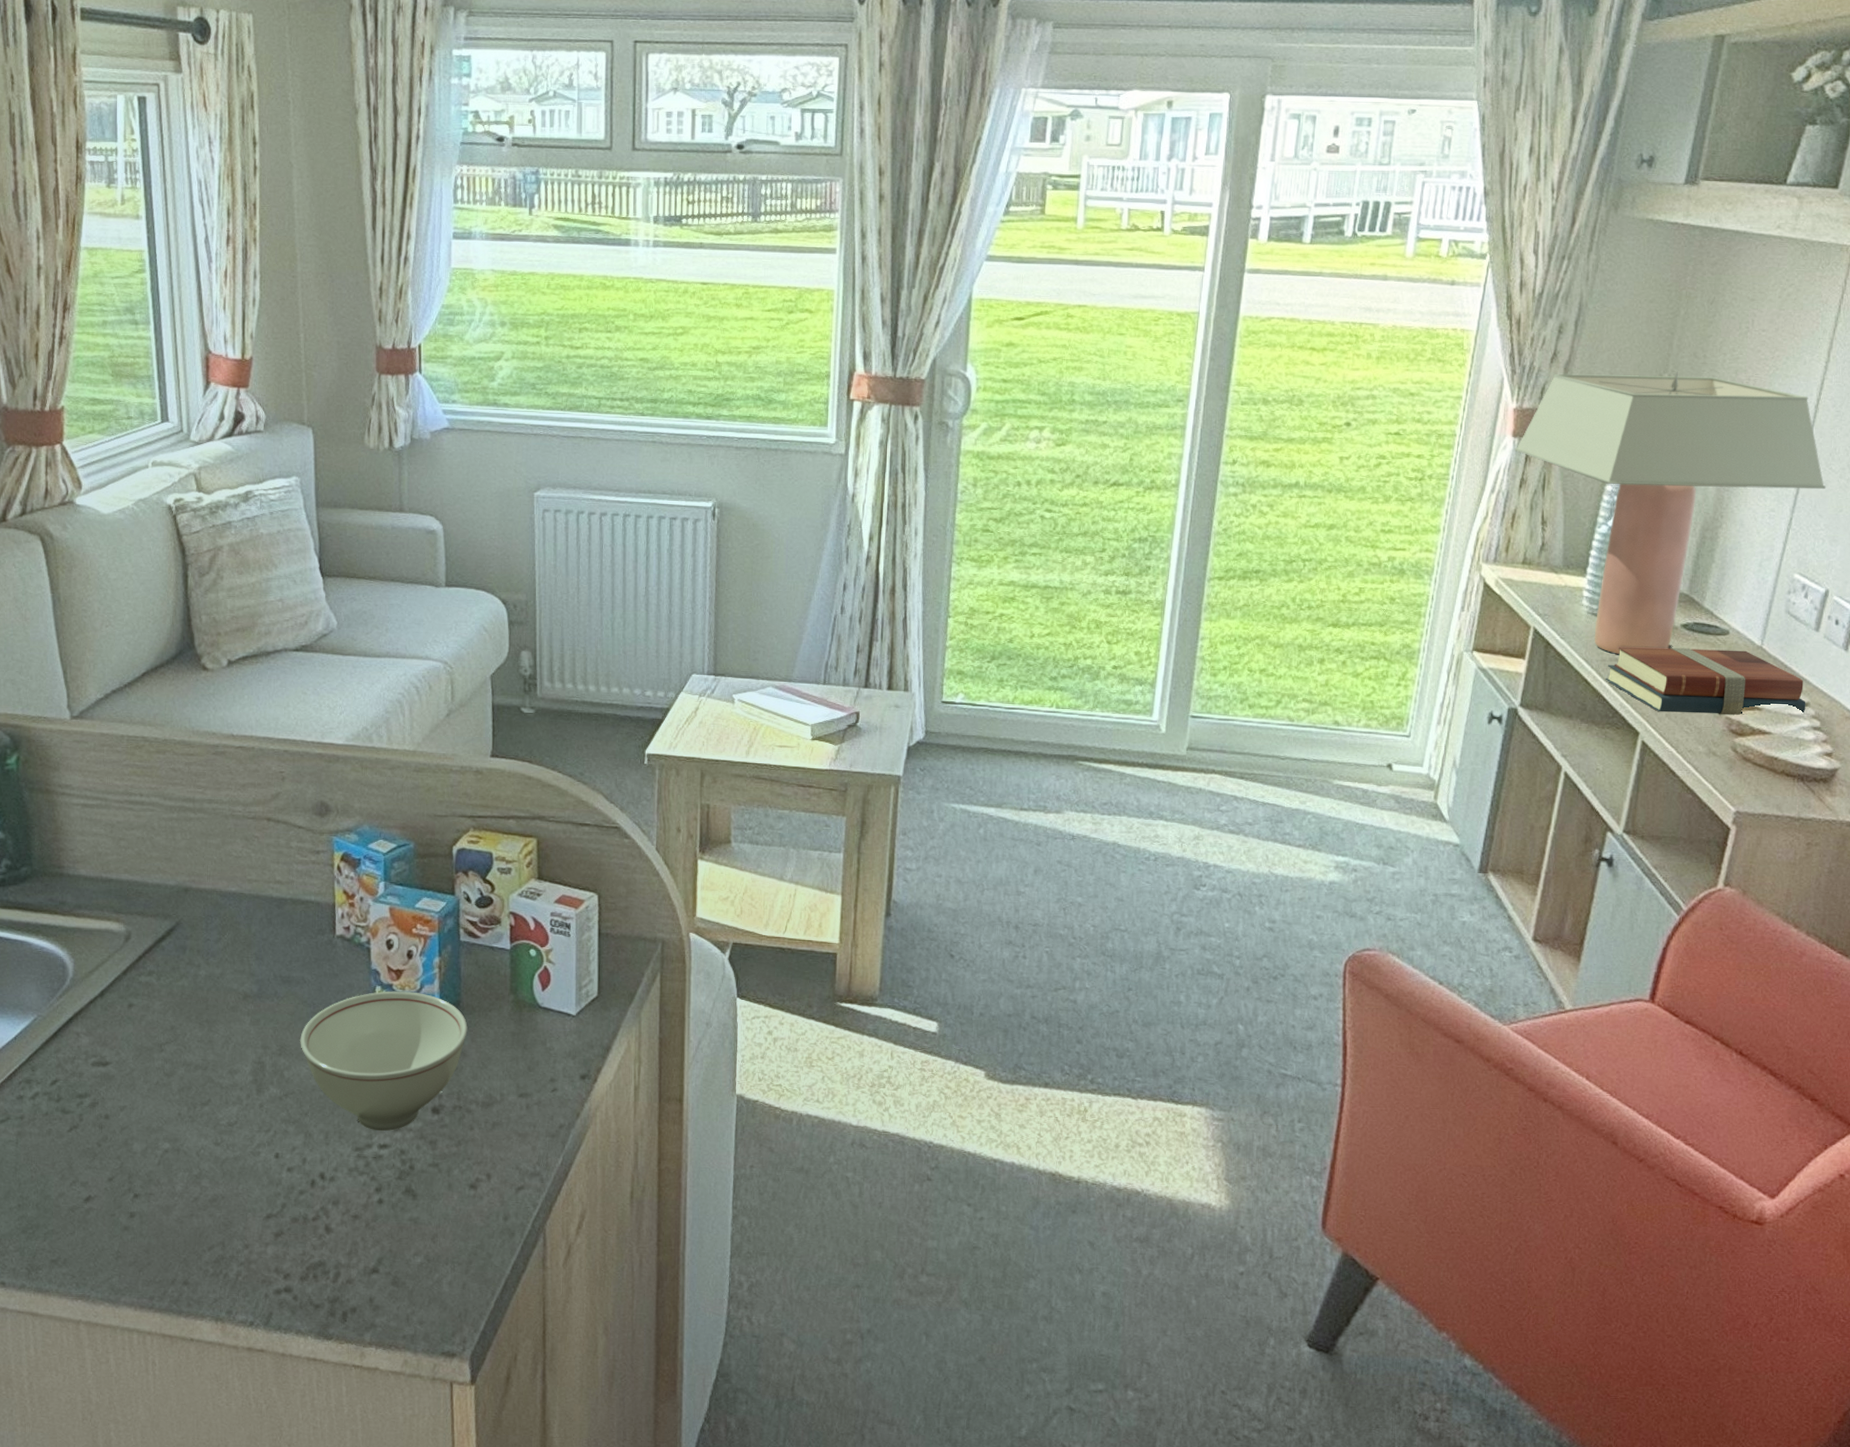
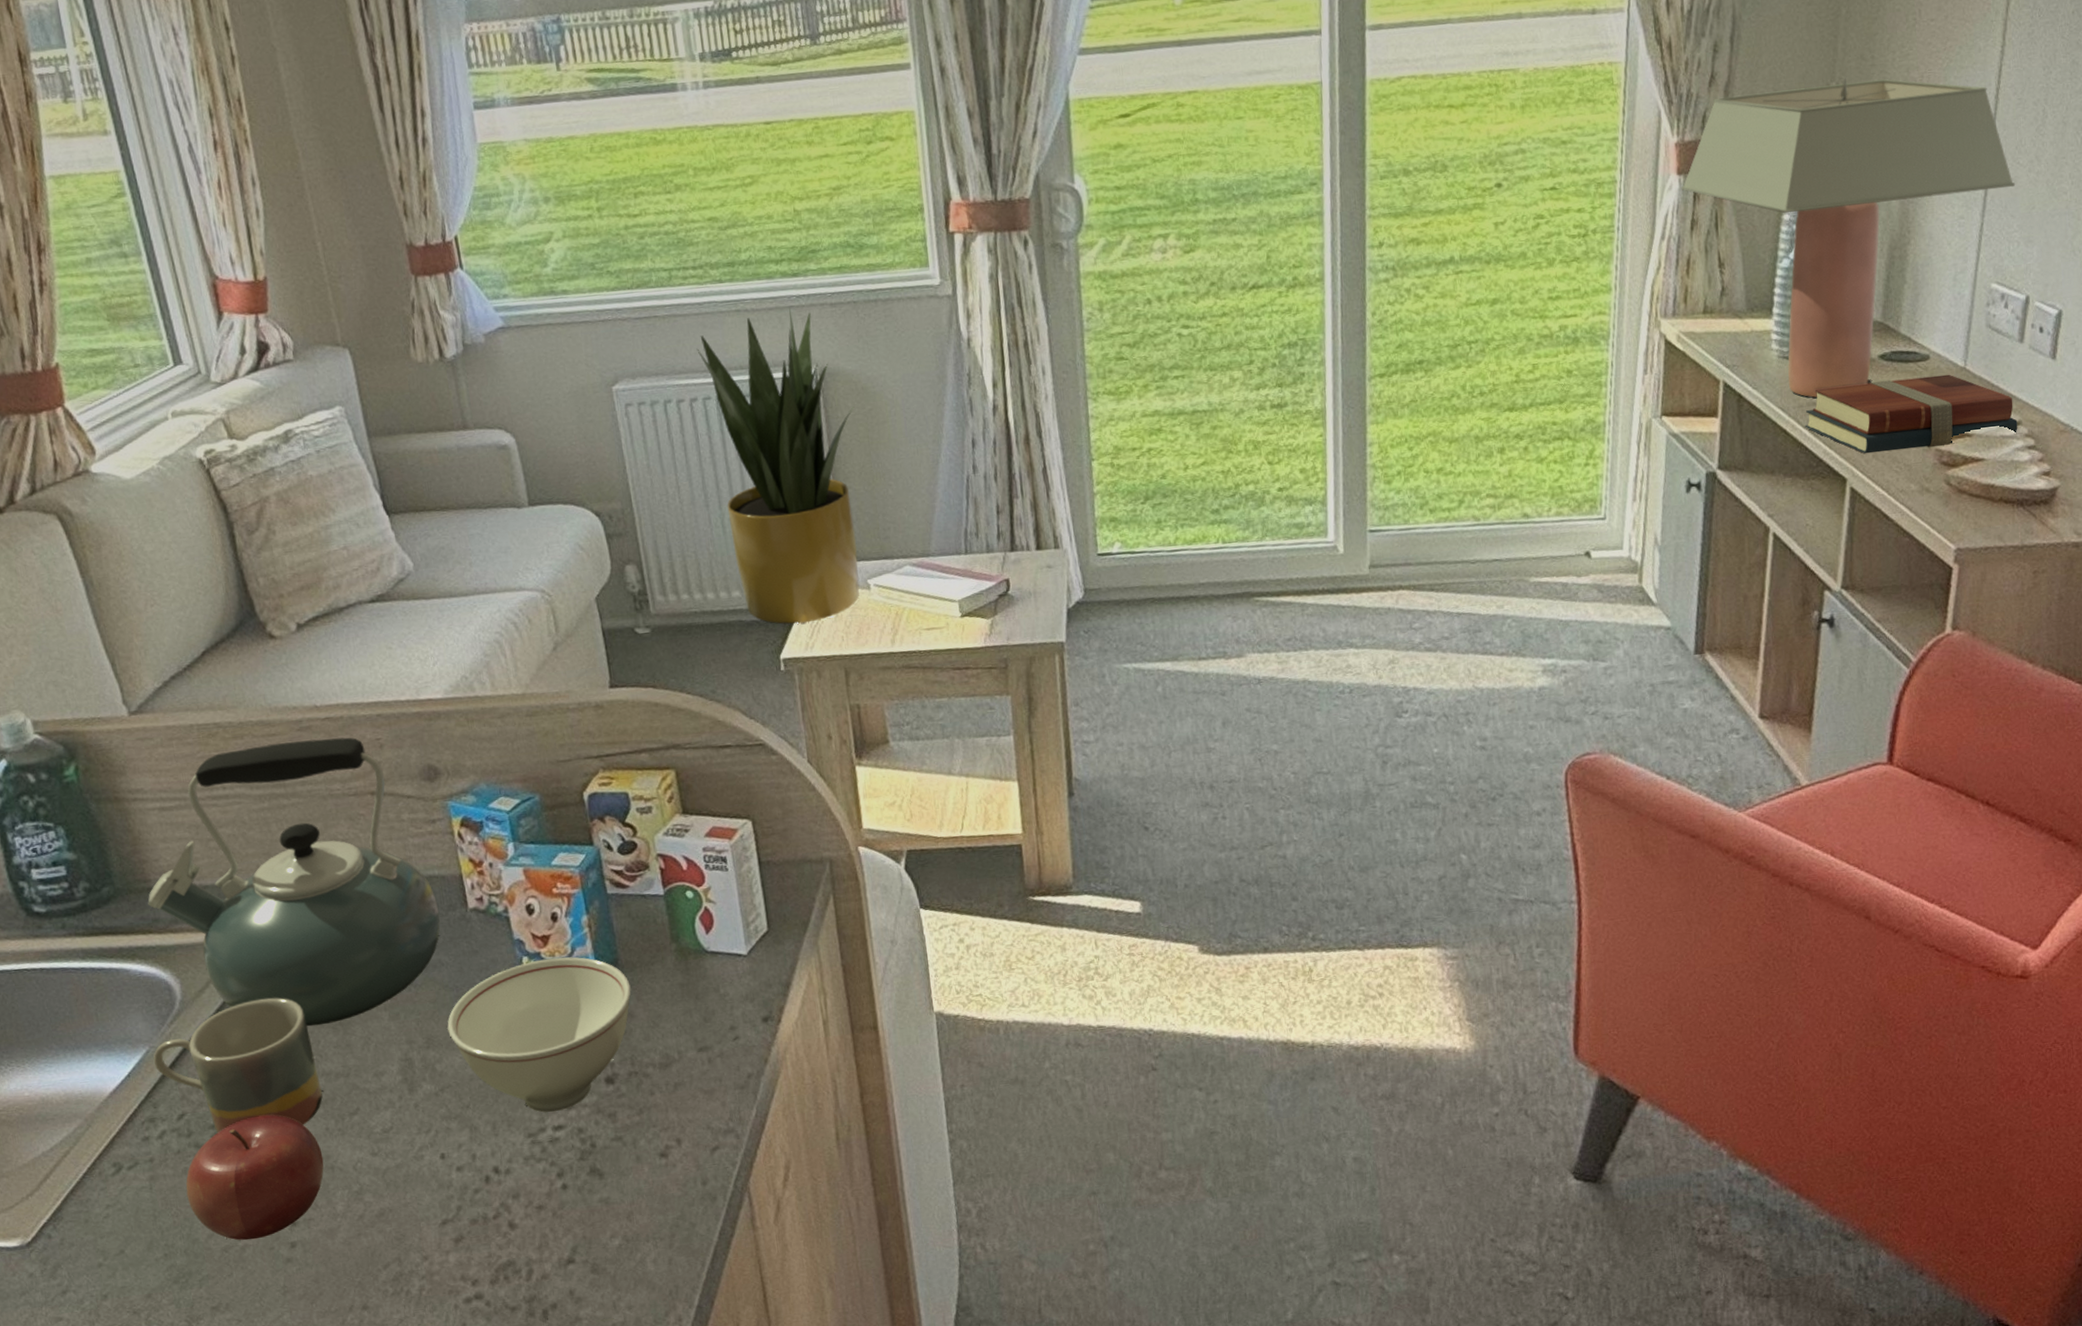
mug: none [39,988,181,1108] -> present [153,998,323,1133]
fruit: none [47,1092,172,1205] -> present [186,1114,324,1240]
kettle: none [58,763,310,1020] -> present [147,737,440,1027]
planter: none [613,445,744,725] -> present [696,307,860,625]

